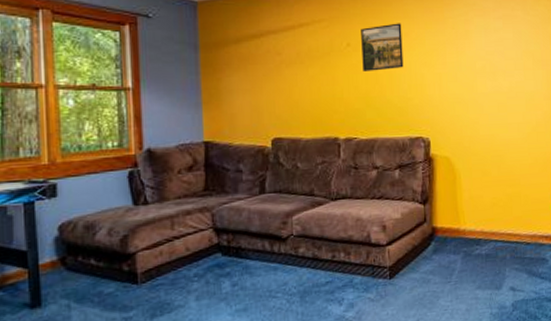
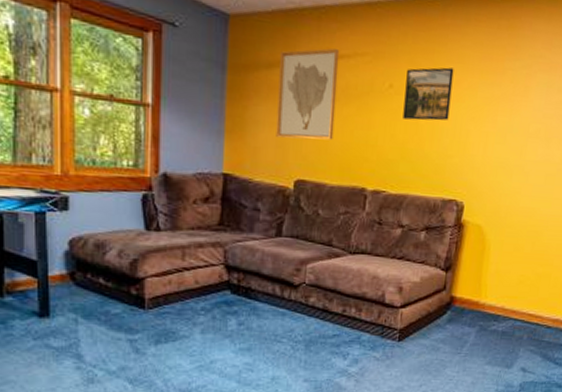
wall art: none [247,18,303,102] -> present [276,48,340,140]

